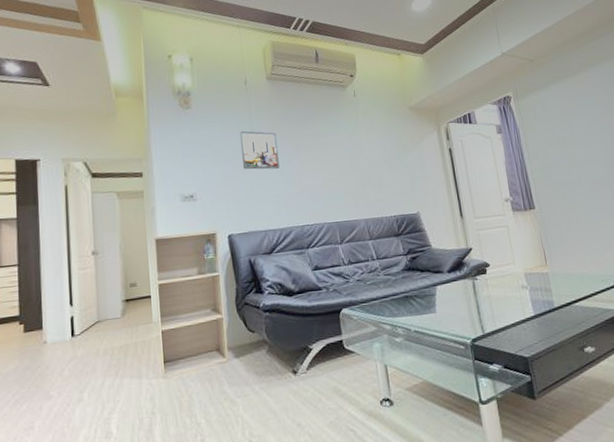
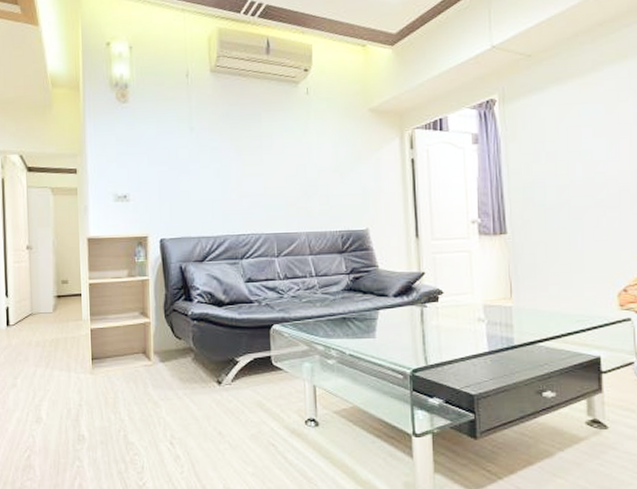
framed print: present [239,130,280,170] -> none [177,129,218,172]

